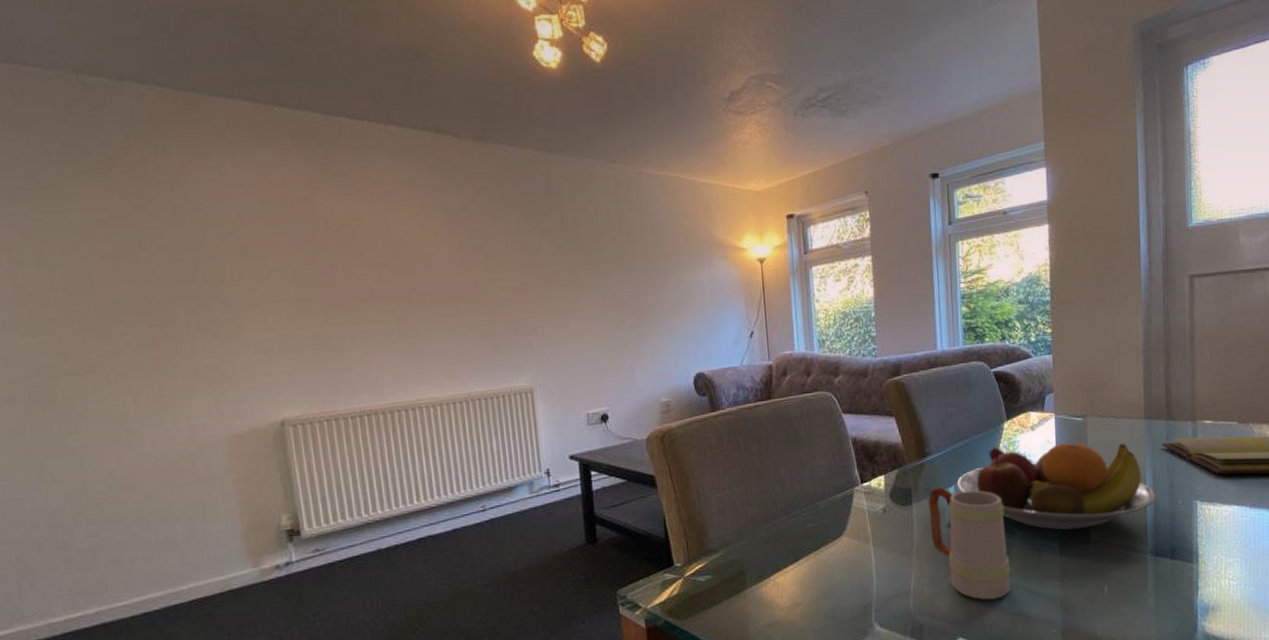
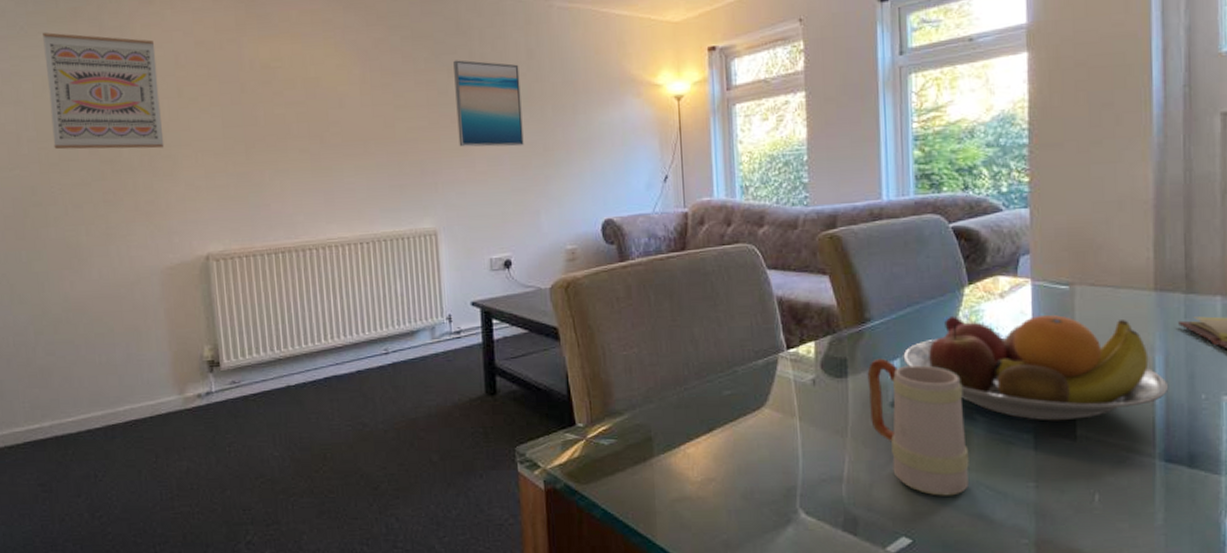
wall art: none [71,184,228,313] -> present [43,32,164,150]
wall art: none [545,222,617,307] -> present [453,60,524,147]

